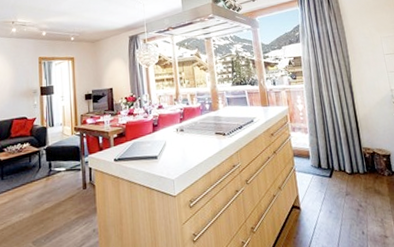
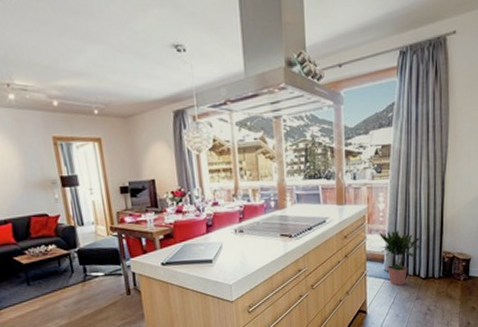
potted plant: none [302,128,341,181] -> present [379,230,420,286]

